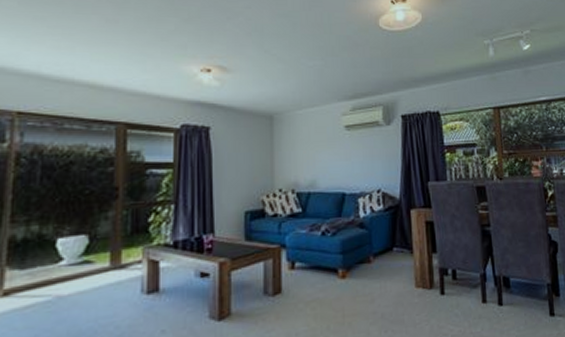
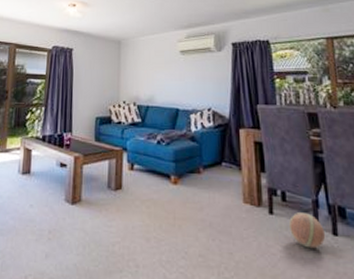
ball: none [459,288,493,323] -> present [288,212,326,249]

